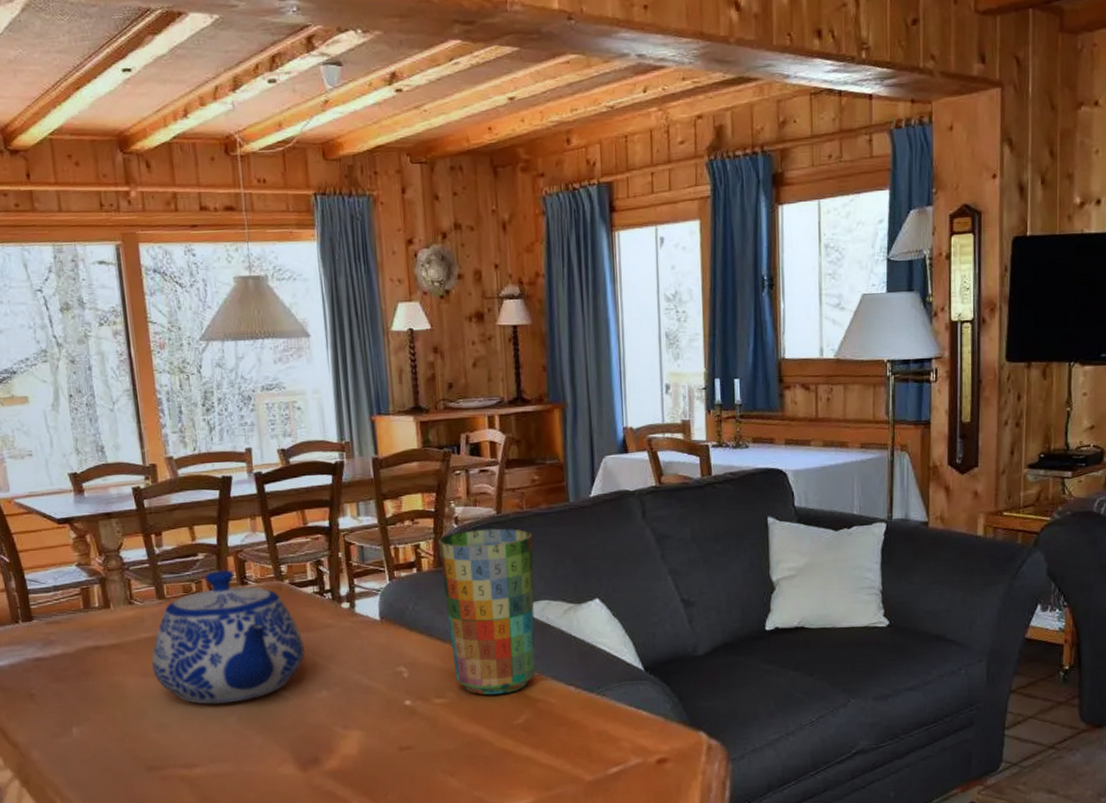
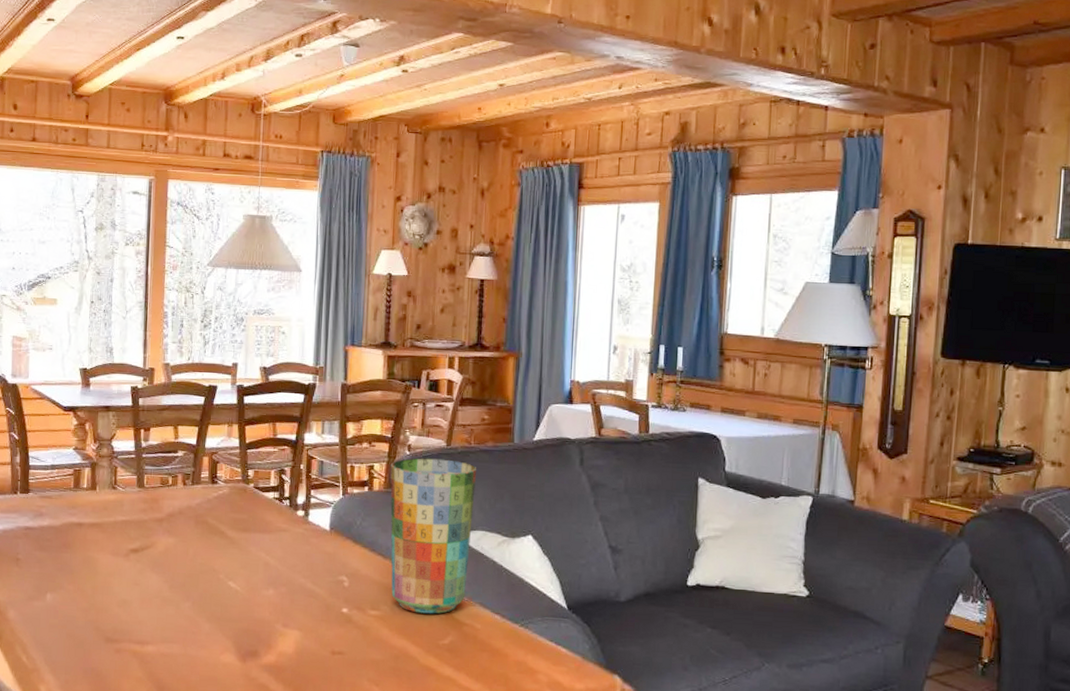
teapot: present [151,569,305,704] -> none [124,467,259,589]

